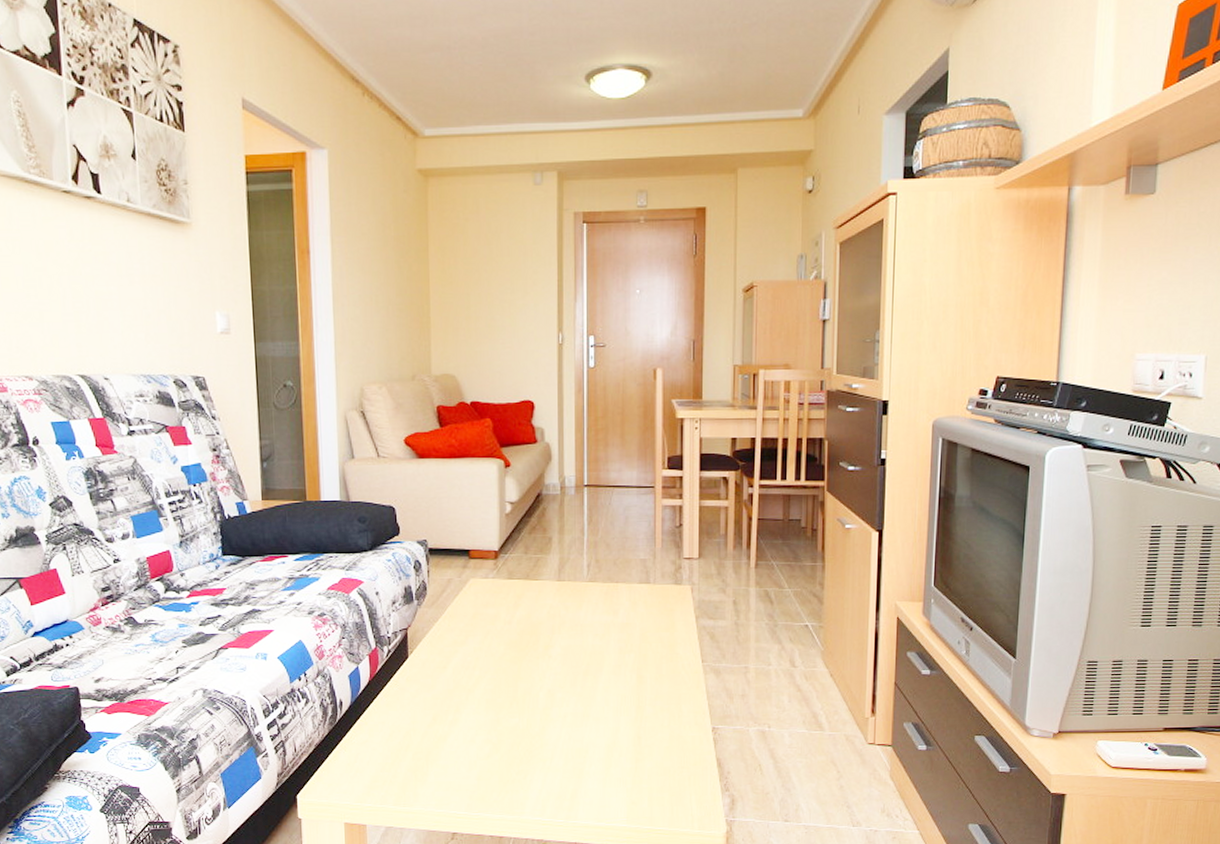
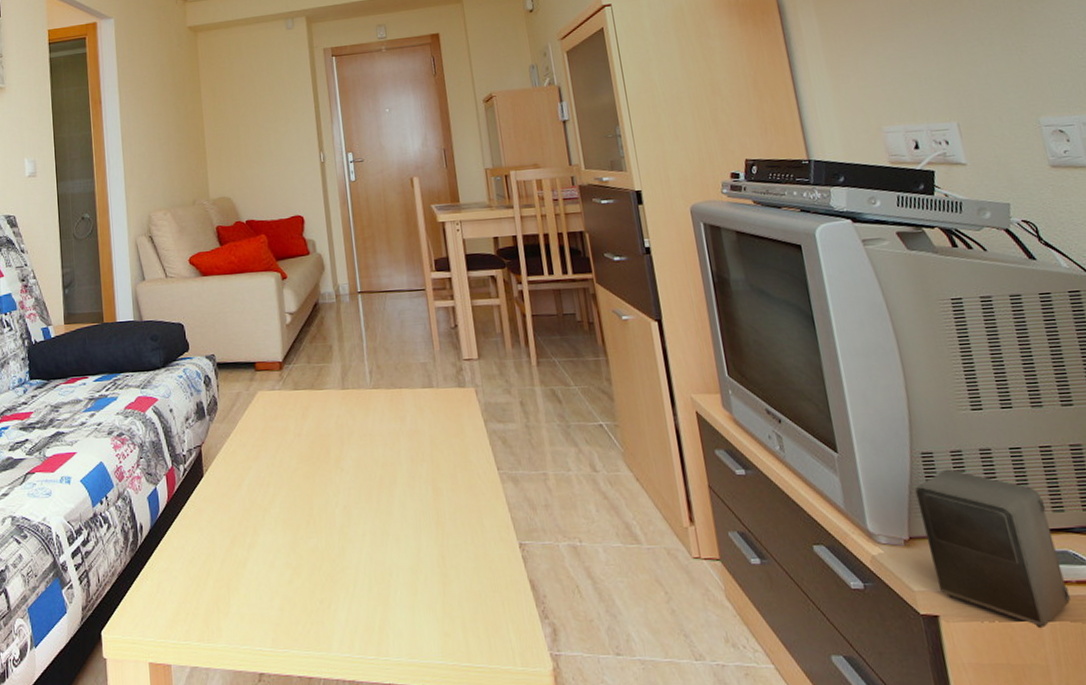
speaker: none [1072,675,1179,806] -> present [915,469,1071,629]

